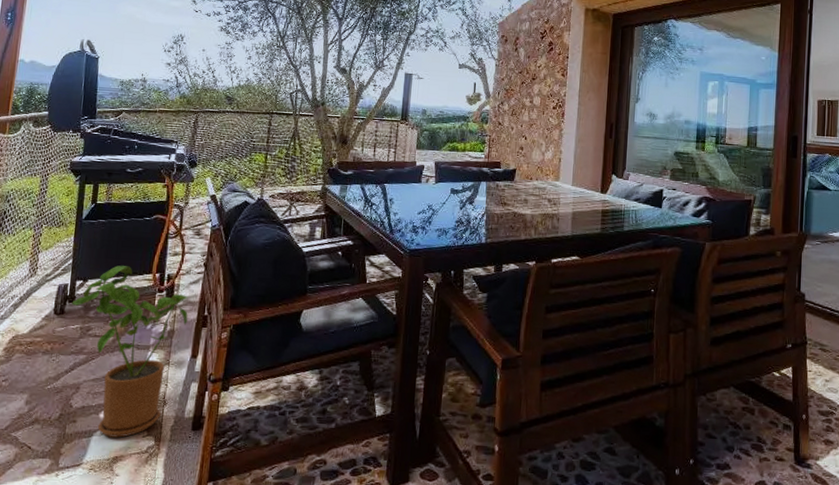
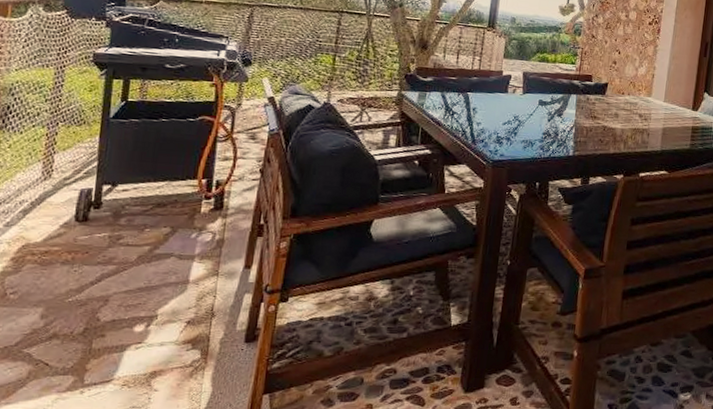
house plant: present [71,265,188,438] -> none [97,170,241,352]

